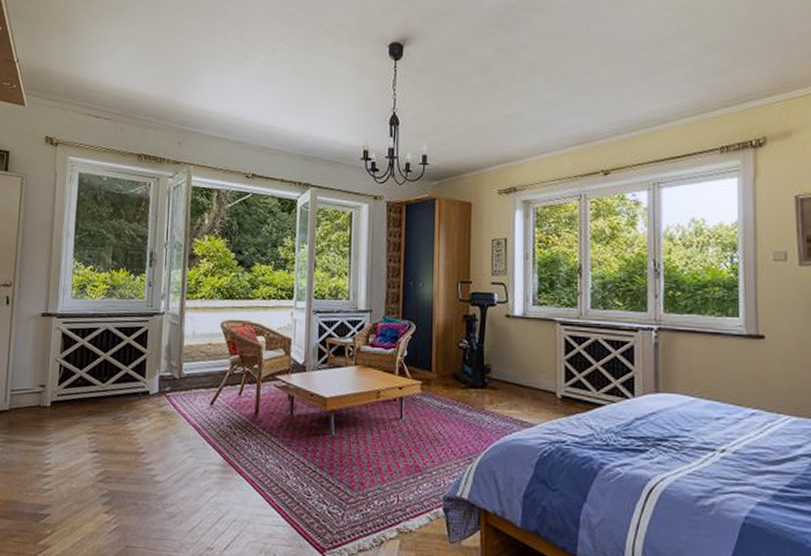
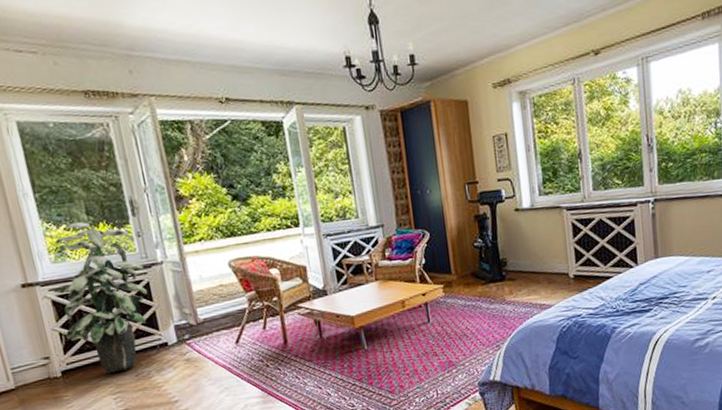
indoor plant: none [62,265,147,412] -> present [48,222,147,374]

